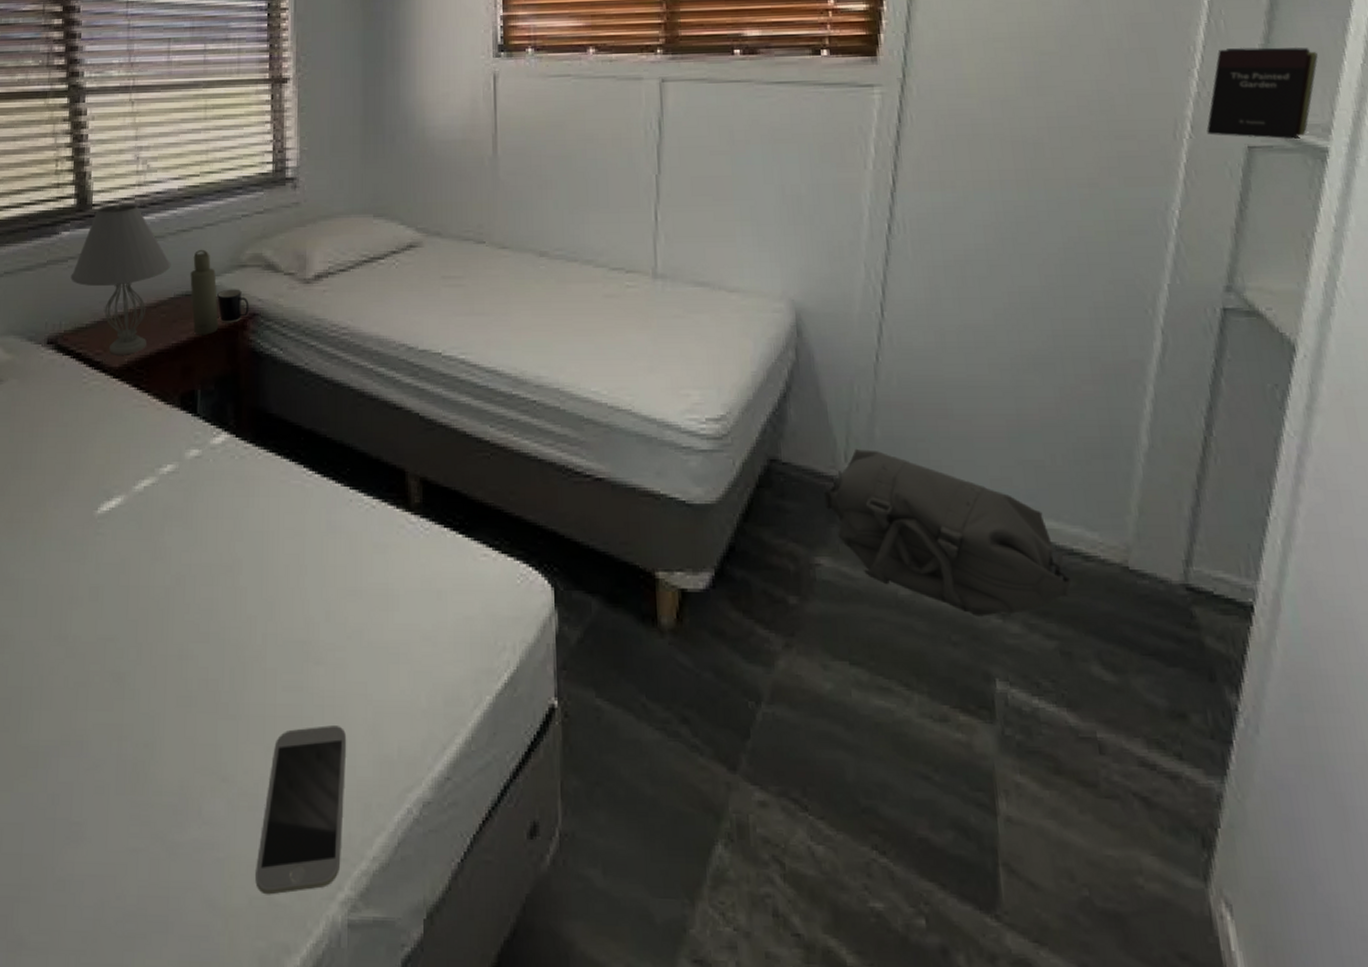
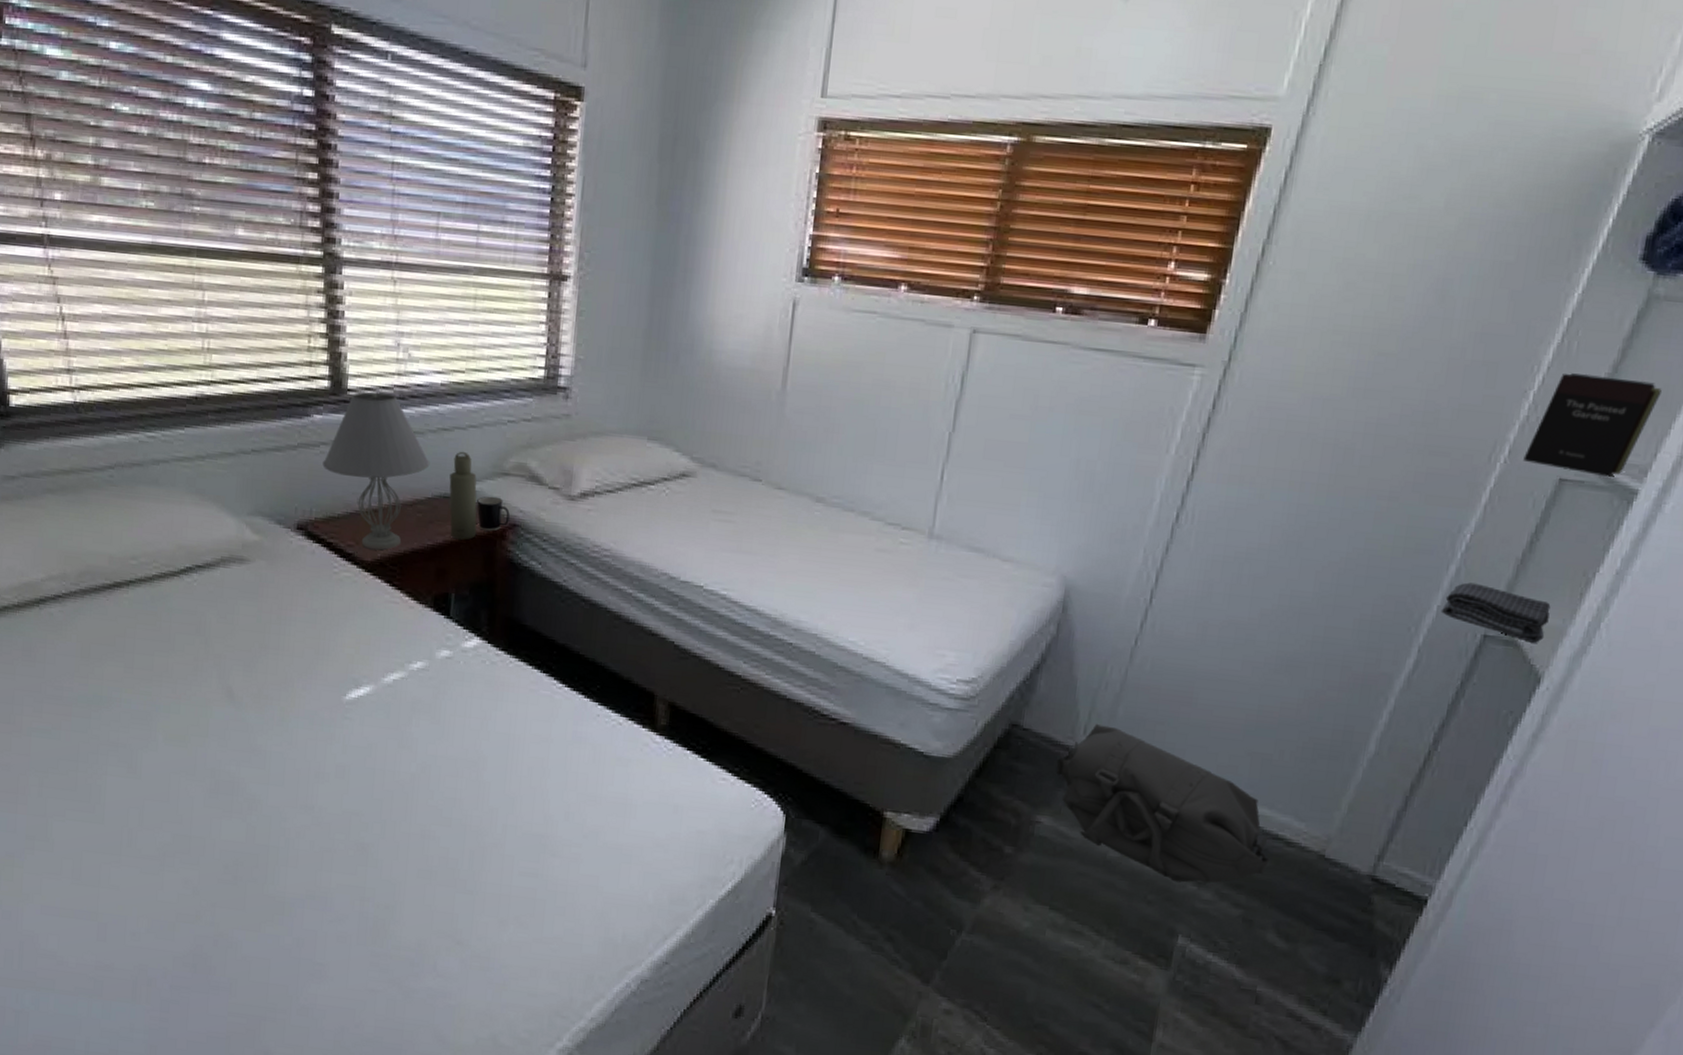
smartphone: present [255,725,347,895] -> none [483,908,576,1038]
towel: none [1172,257,1284,310] -> present [1440,582,1551,643]

